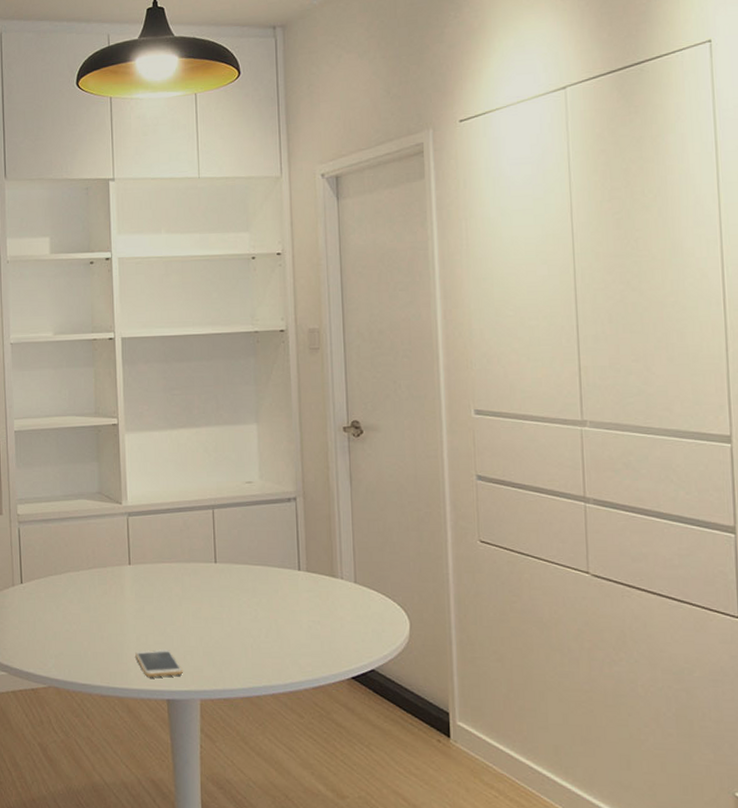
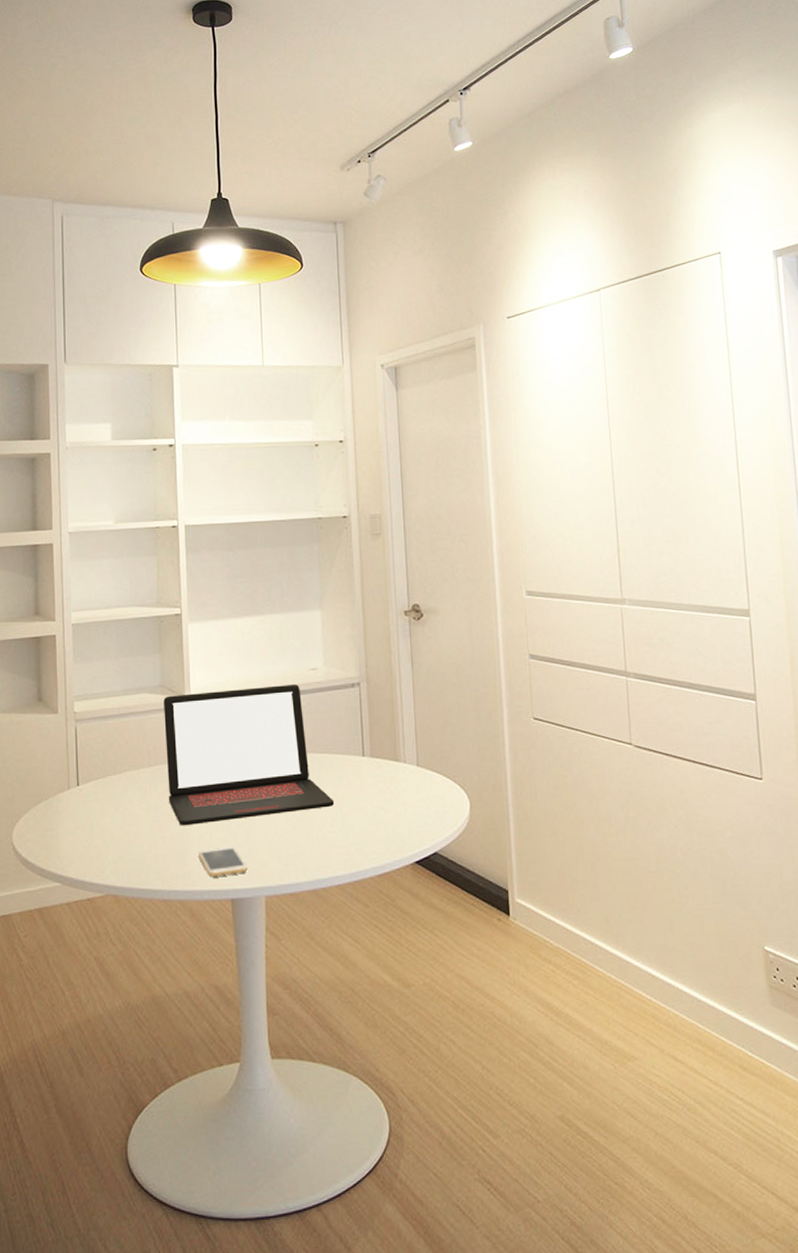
laptop: none [102,496,270,628] -> present [164,683,335,826]

